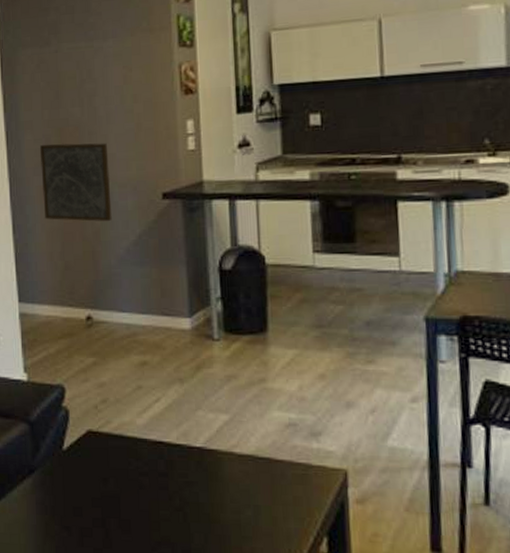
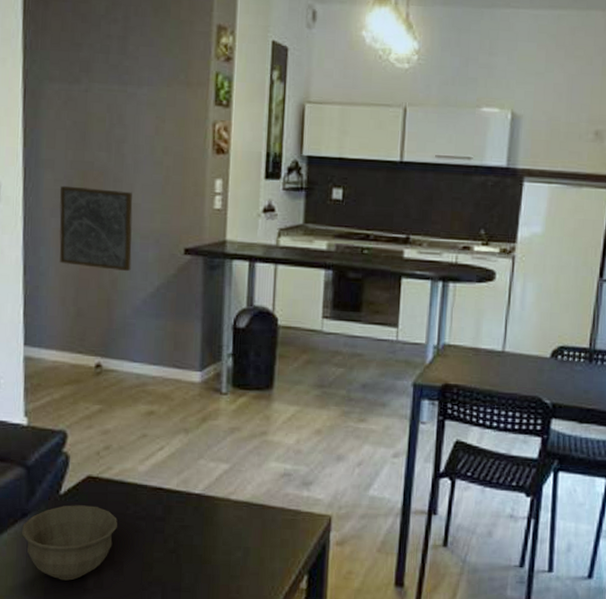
bowl: none [30,460,121,540] -> present [22,505,117,581]

